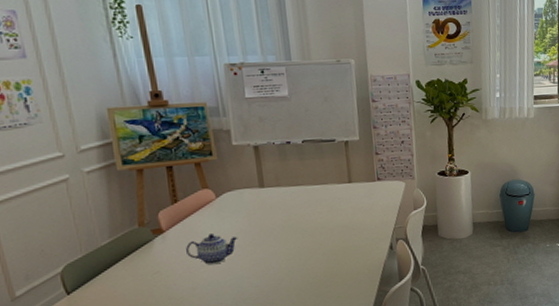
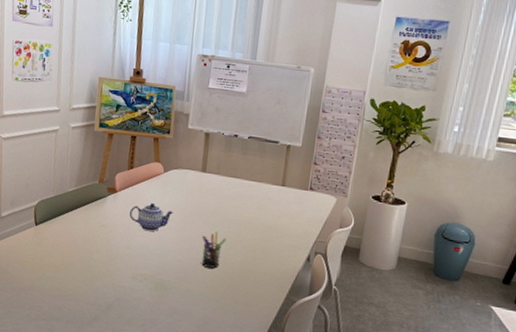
pen holder: none [276,245,304,285] -> present [201,231,227,269]

